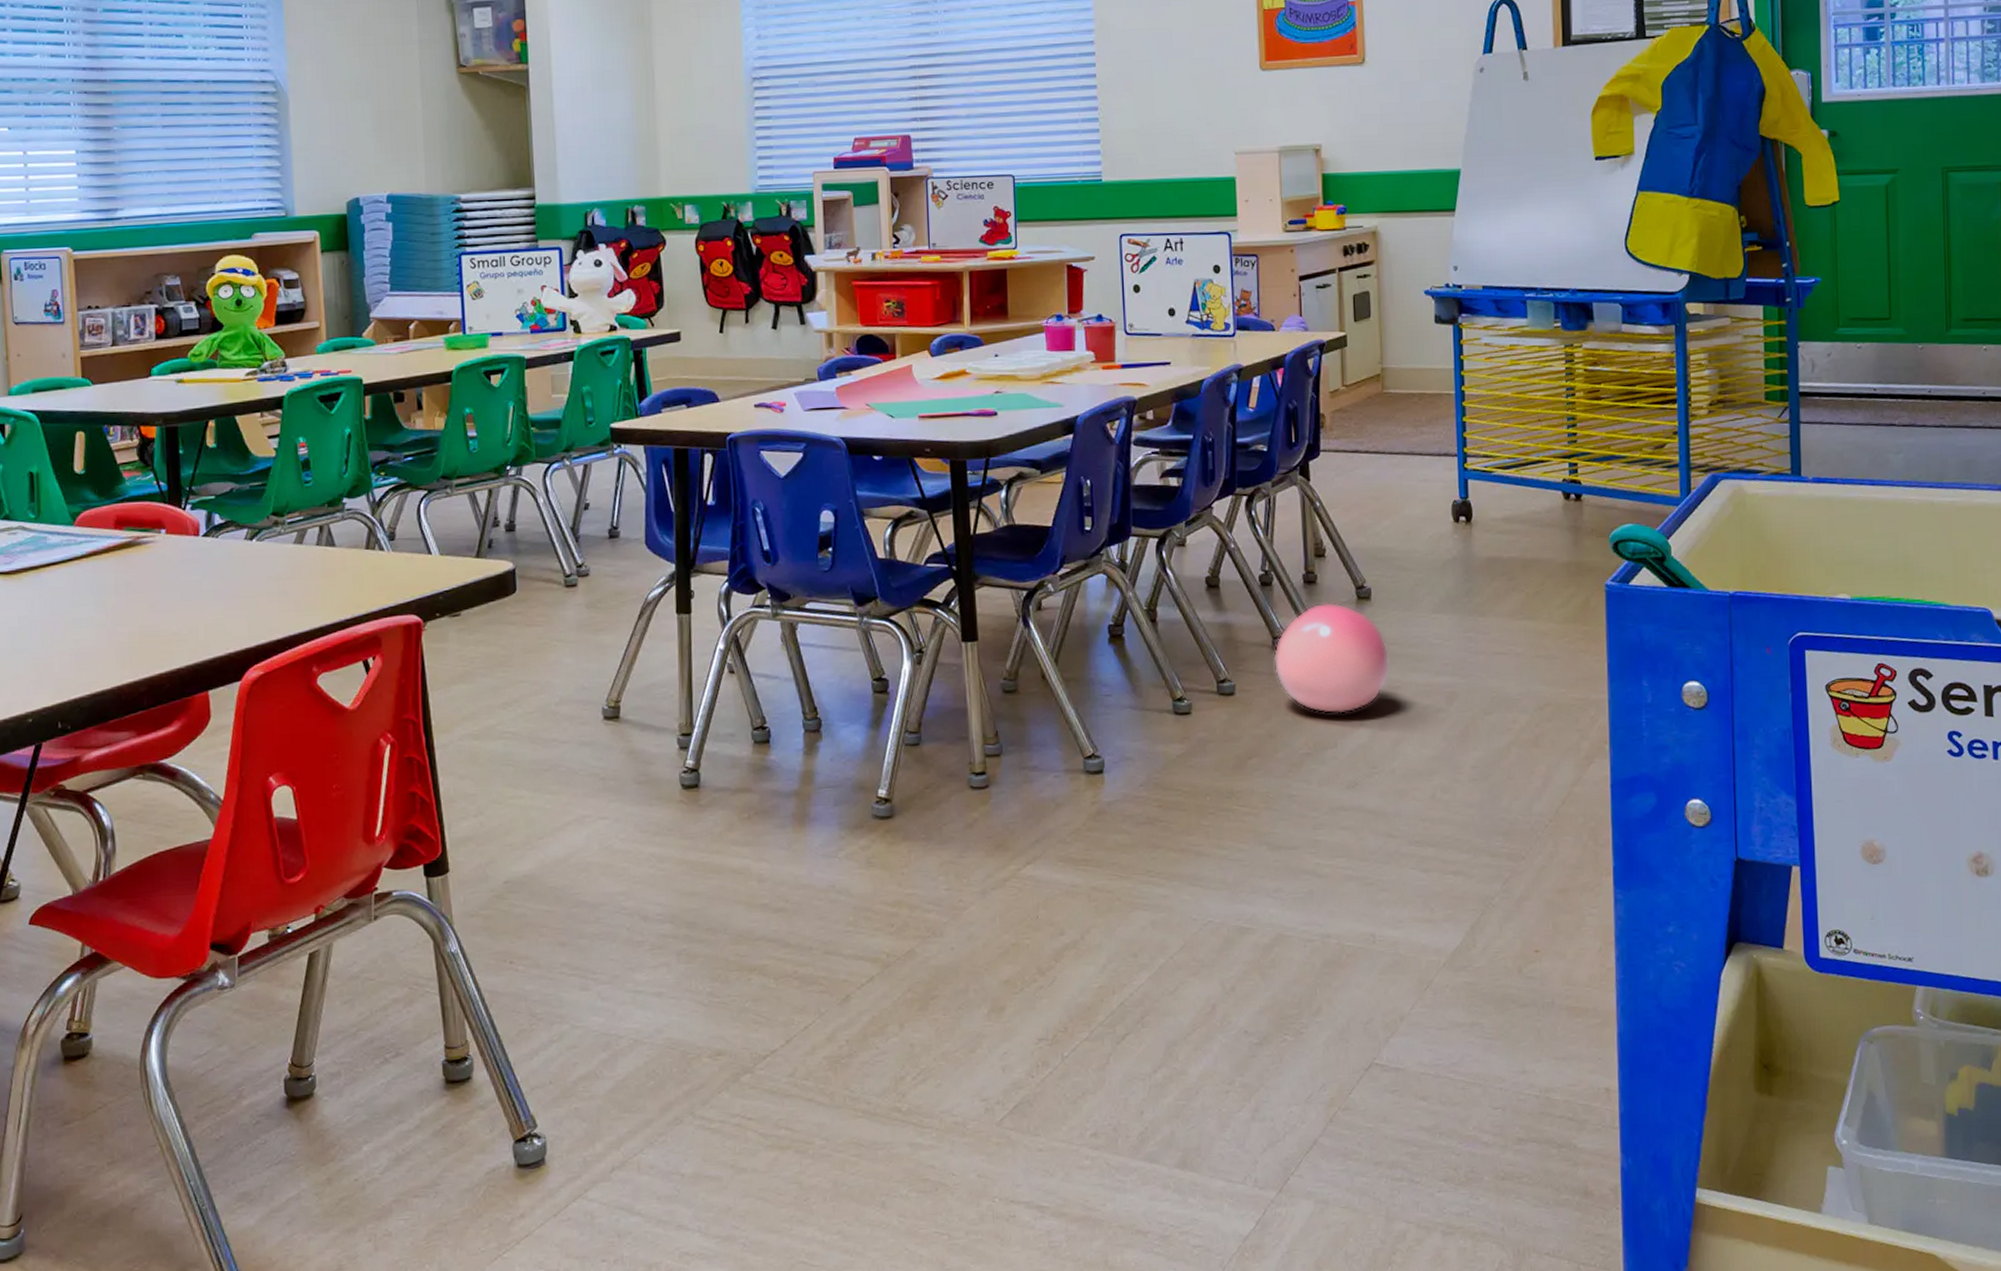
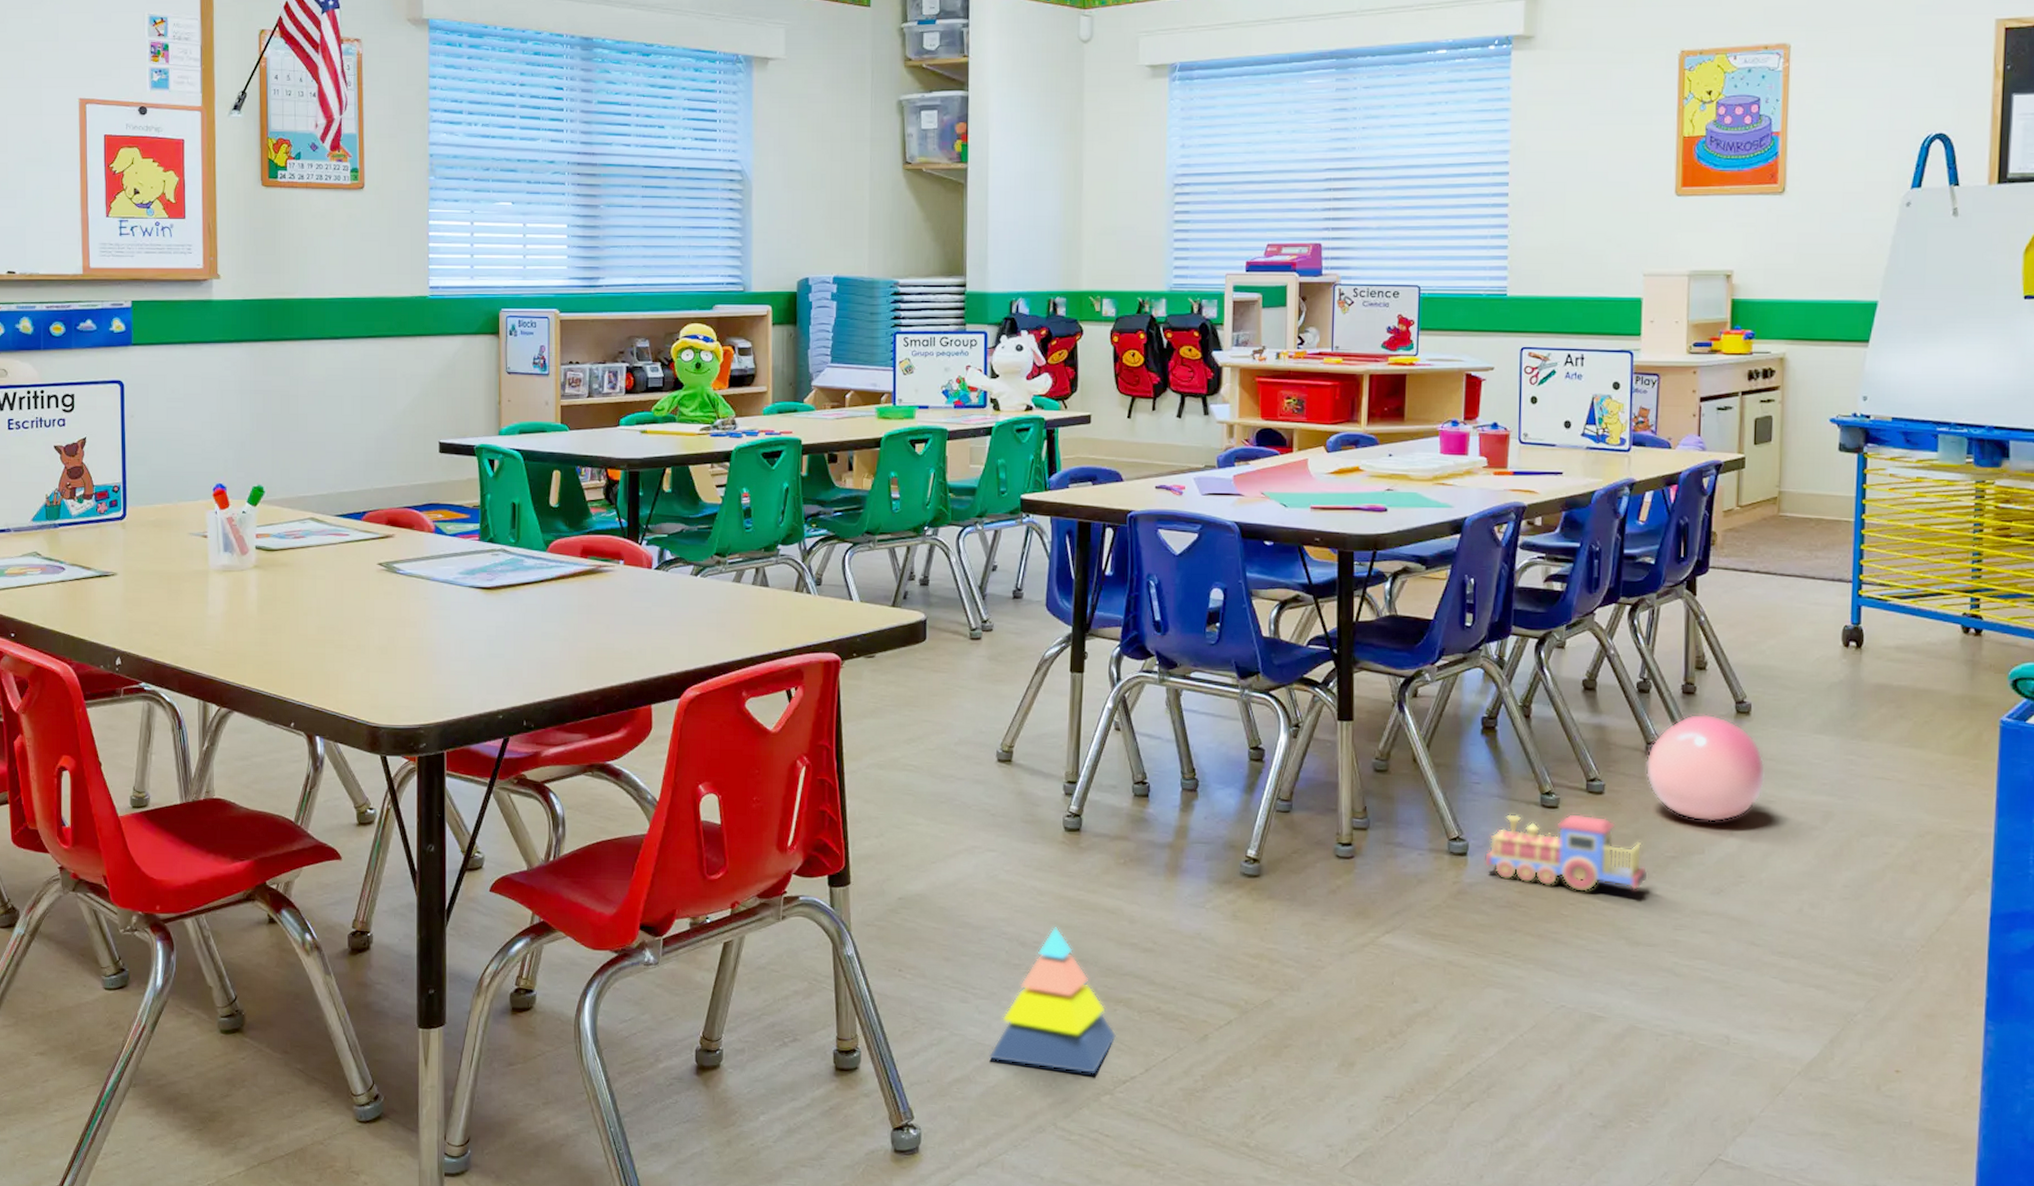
stacking toy: none [615,895,752,1054] -> present [988,927,1116,1074]
toy train: none [1120,717,1284,799] -> present [1484,813,1648,892]

